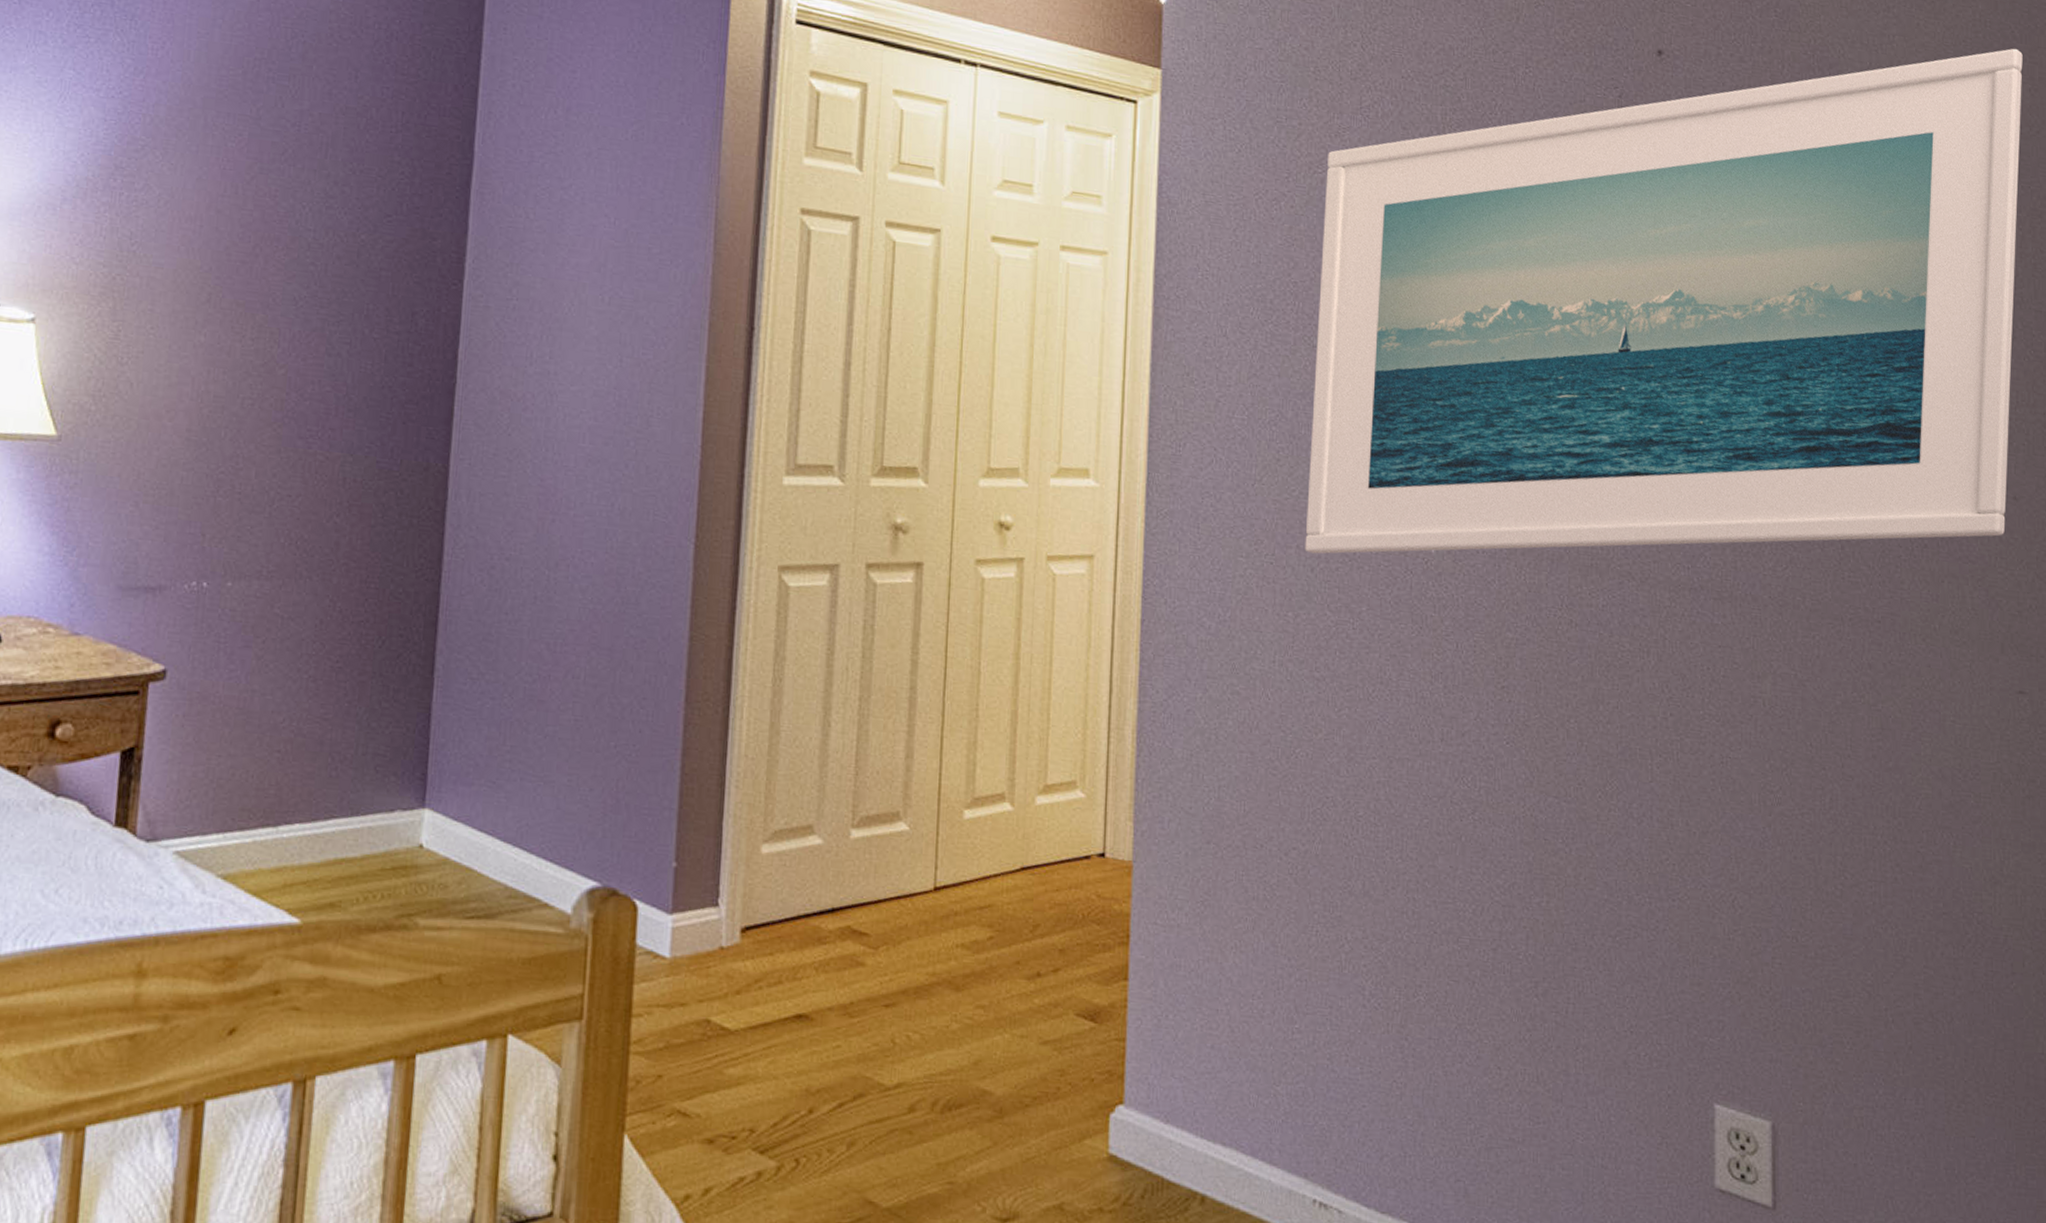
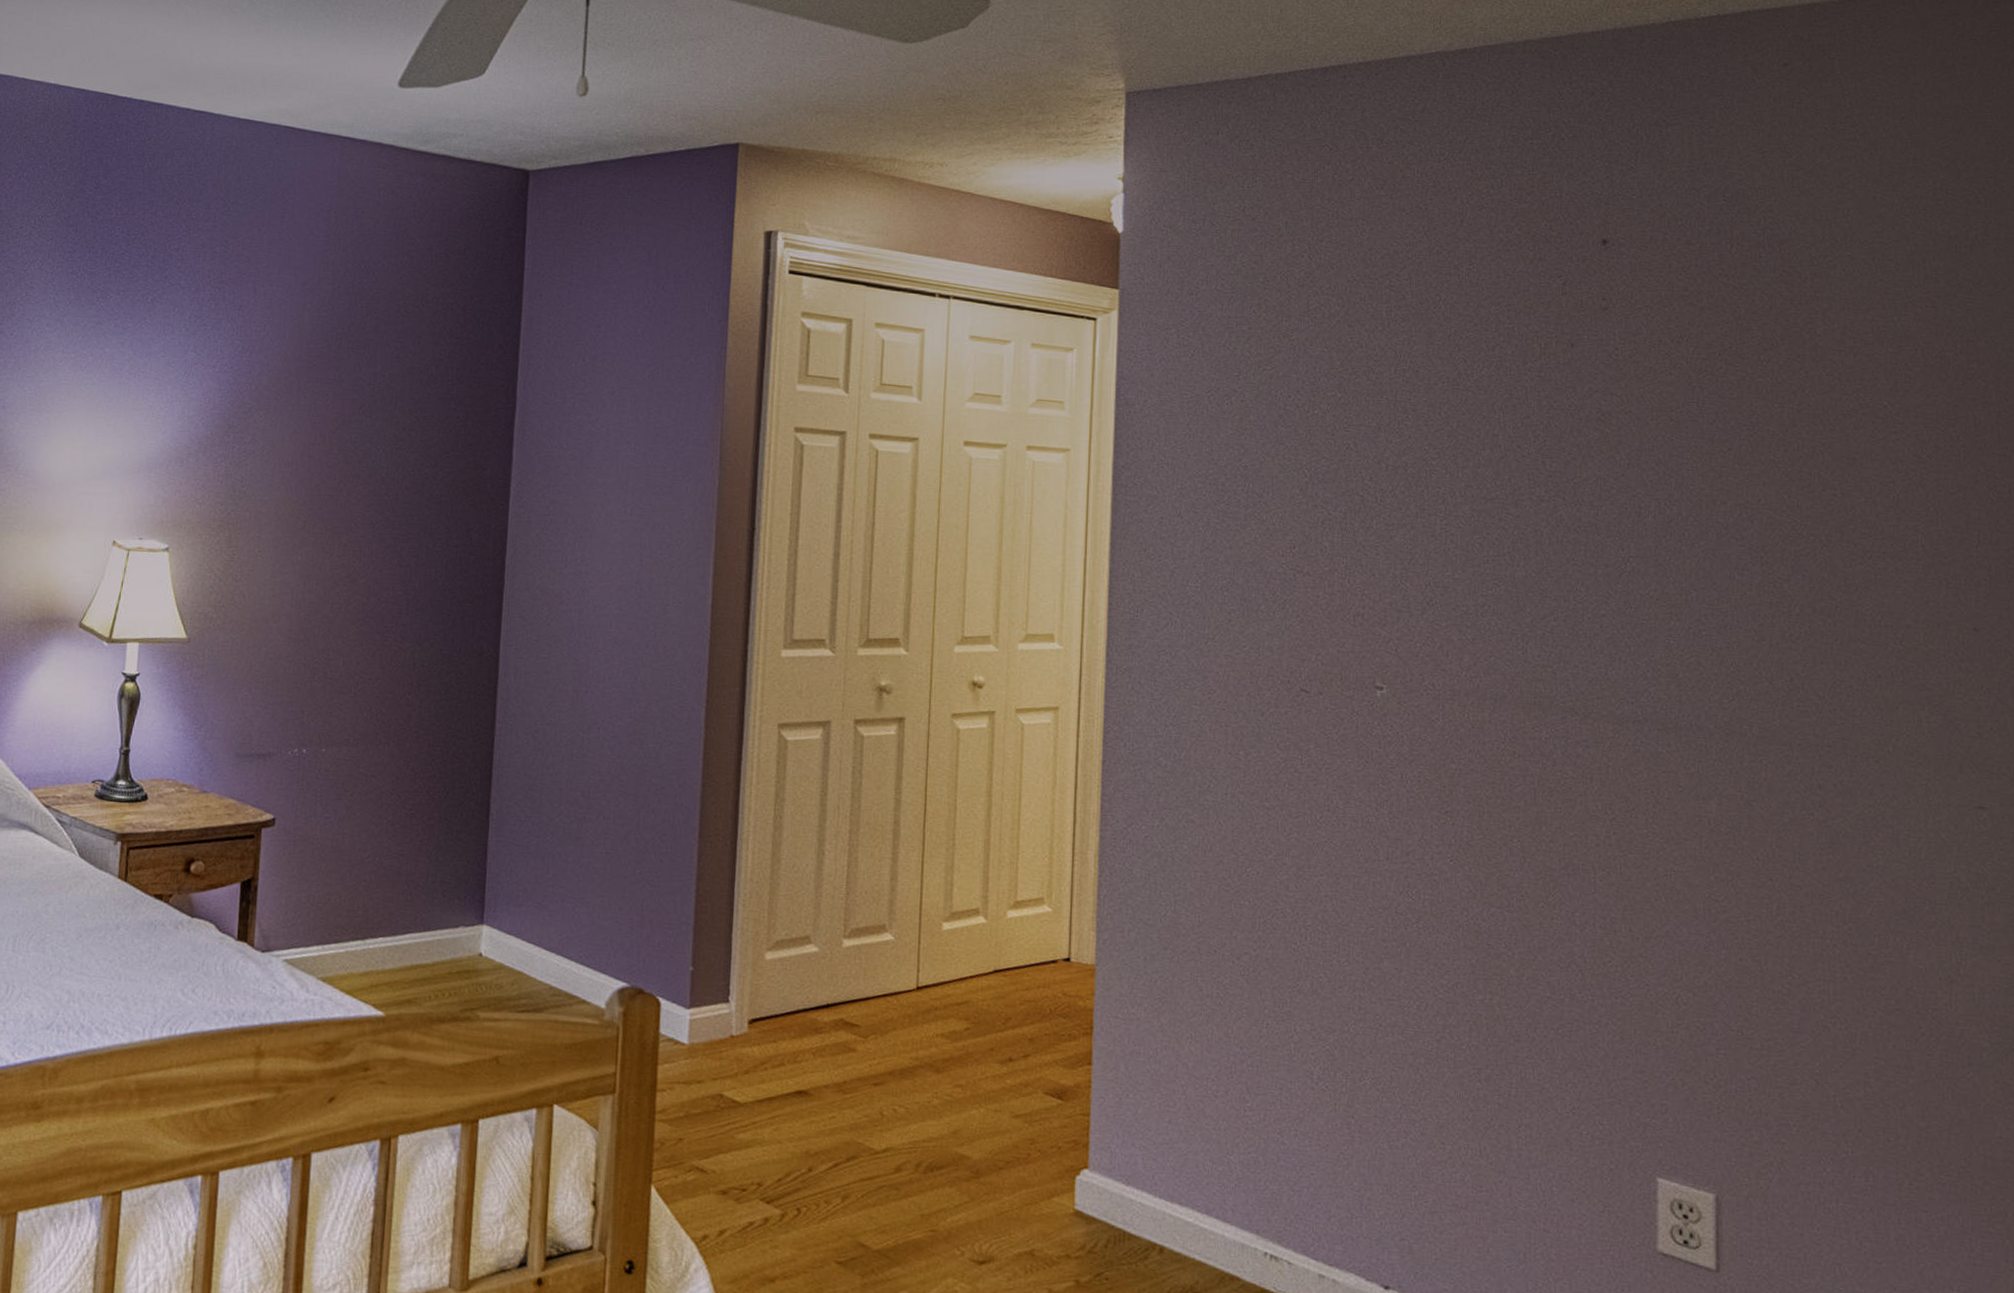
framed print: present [1305,48,2023,554] -> none [1255,212,1987,701]

